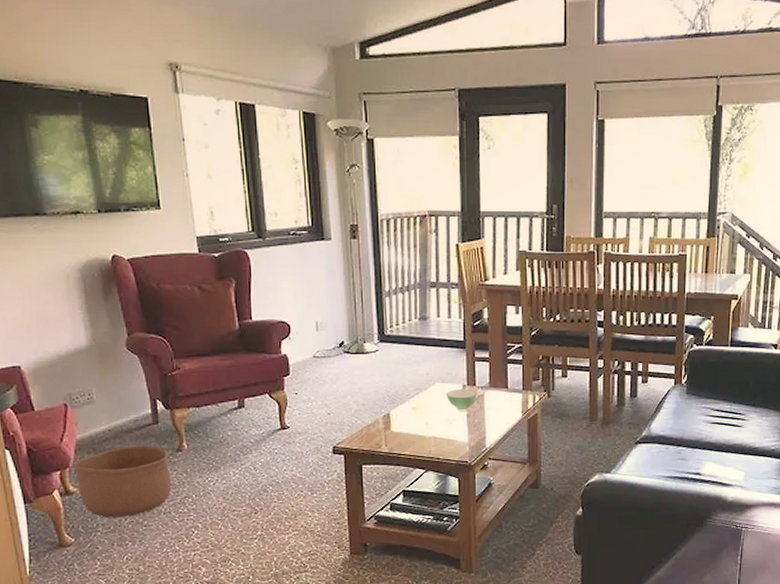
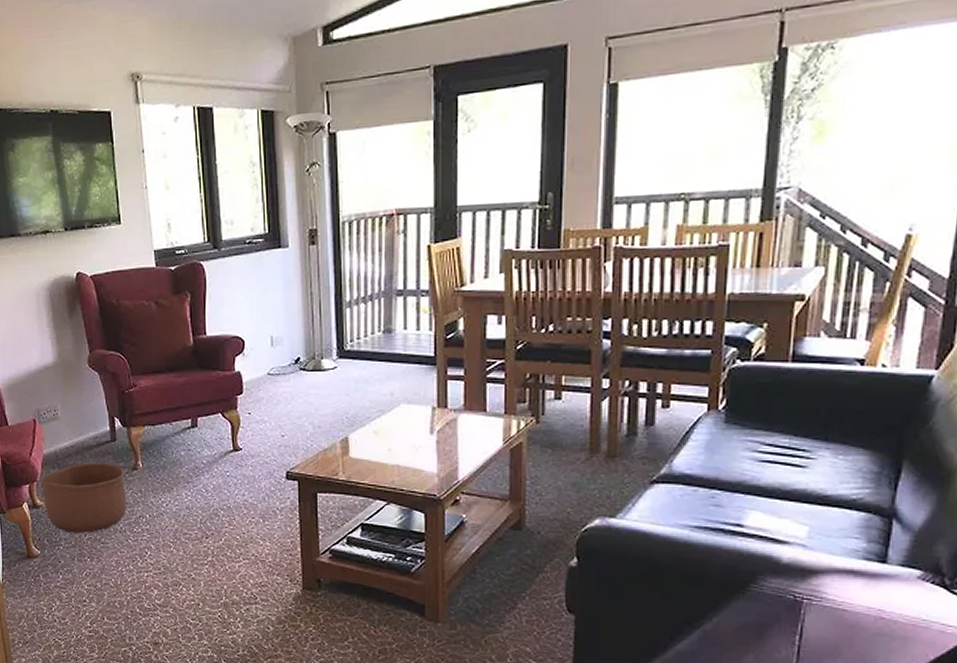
bowl: present [446,388,478,412] -> none [413,411,450,438]

